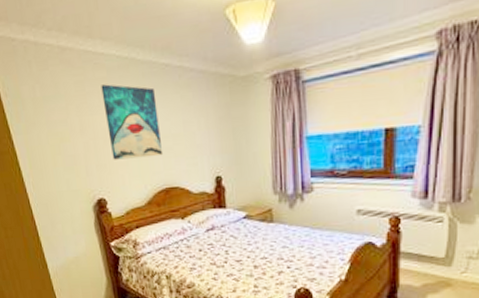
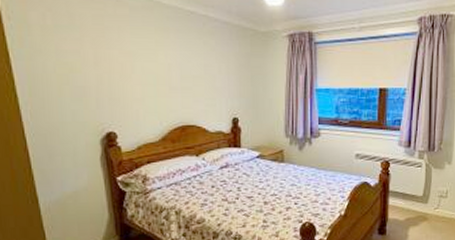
wall art: present [101,84,164,160] -> none [122,22,182,95]

